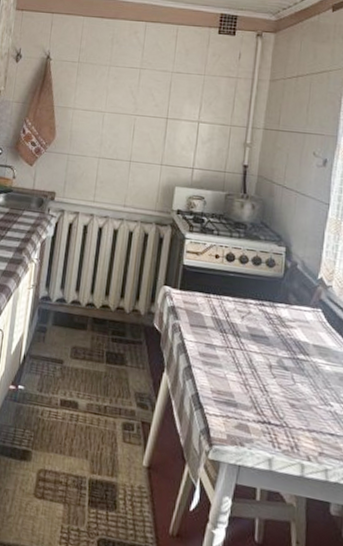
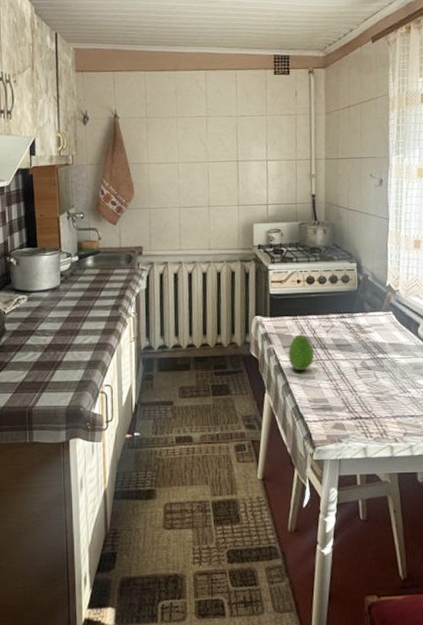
fruit: none [194,314,224,356] -> present [288,334,314,371]

